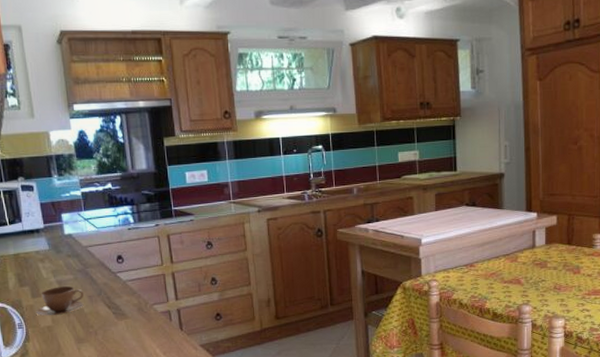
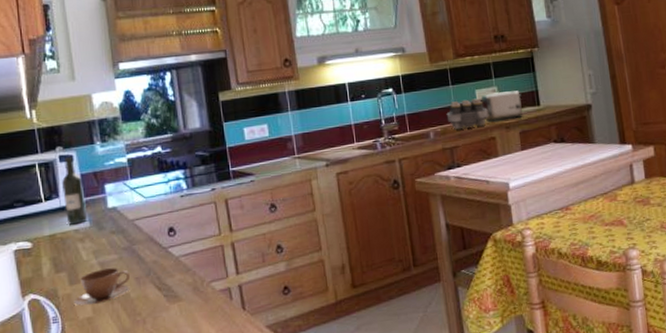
wine bottle: none [24,186,47,247] -> present [62,156,88,225]
spice rack: none [370,160,408,188] -> present [446,98,488,130]
toaster: none [403,156,442,183] -> present [481,90,523,122]

